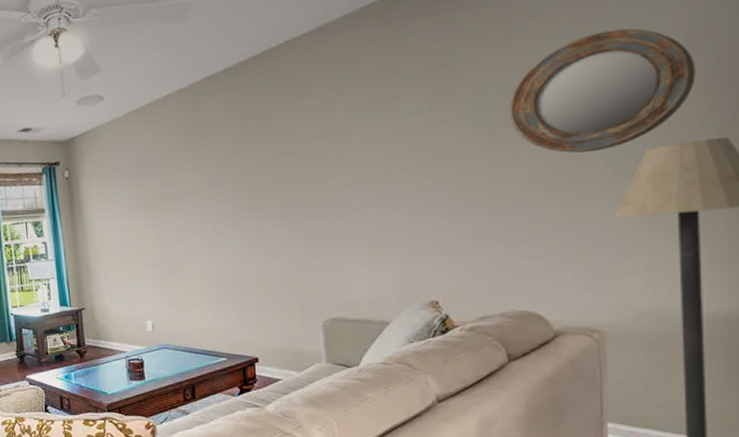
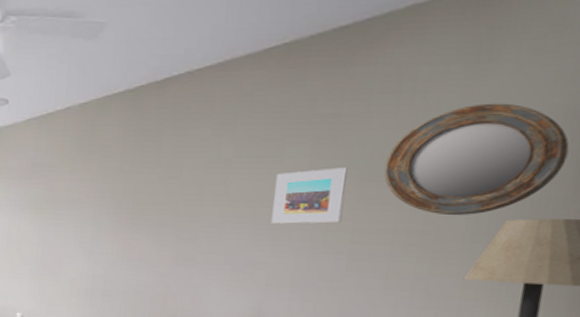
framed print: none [397,117,475,187] -> present [271,167,348,224]

